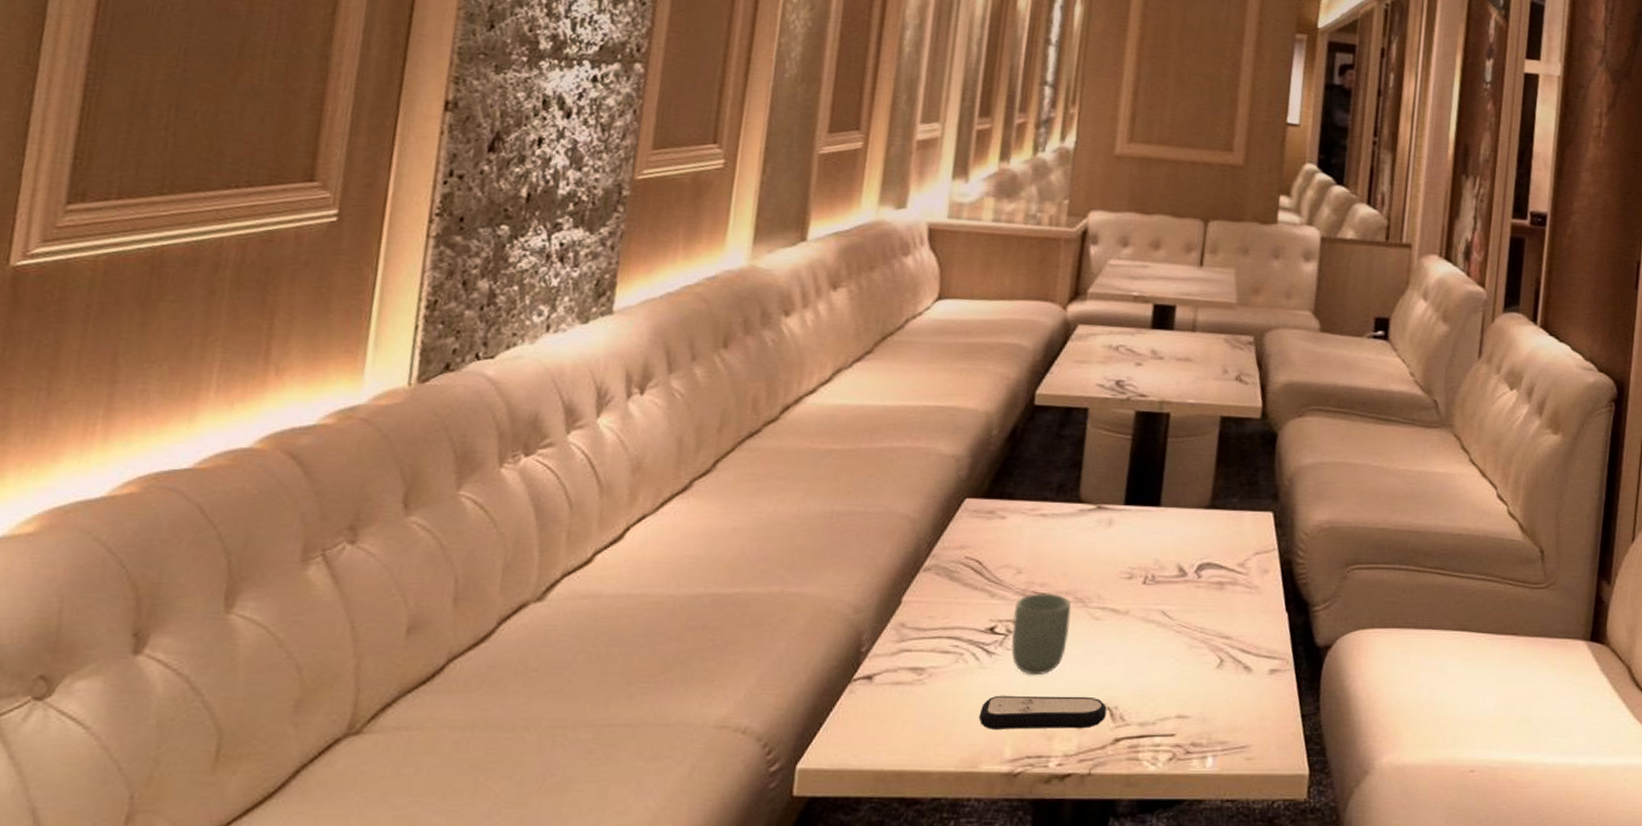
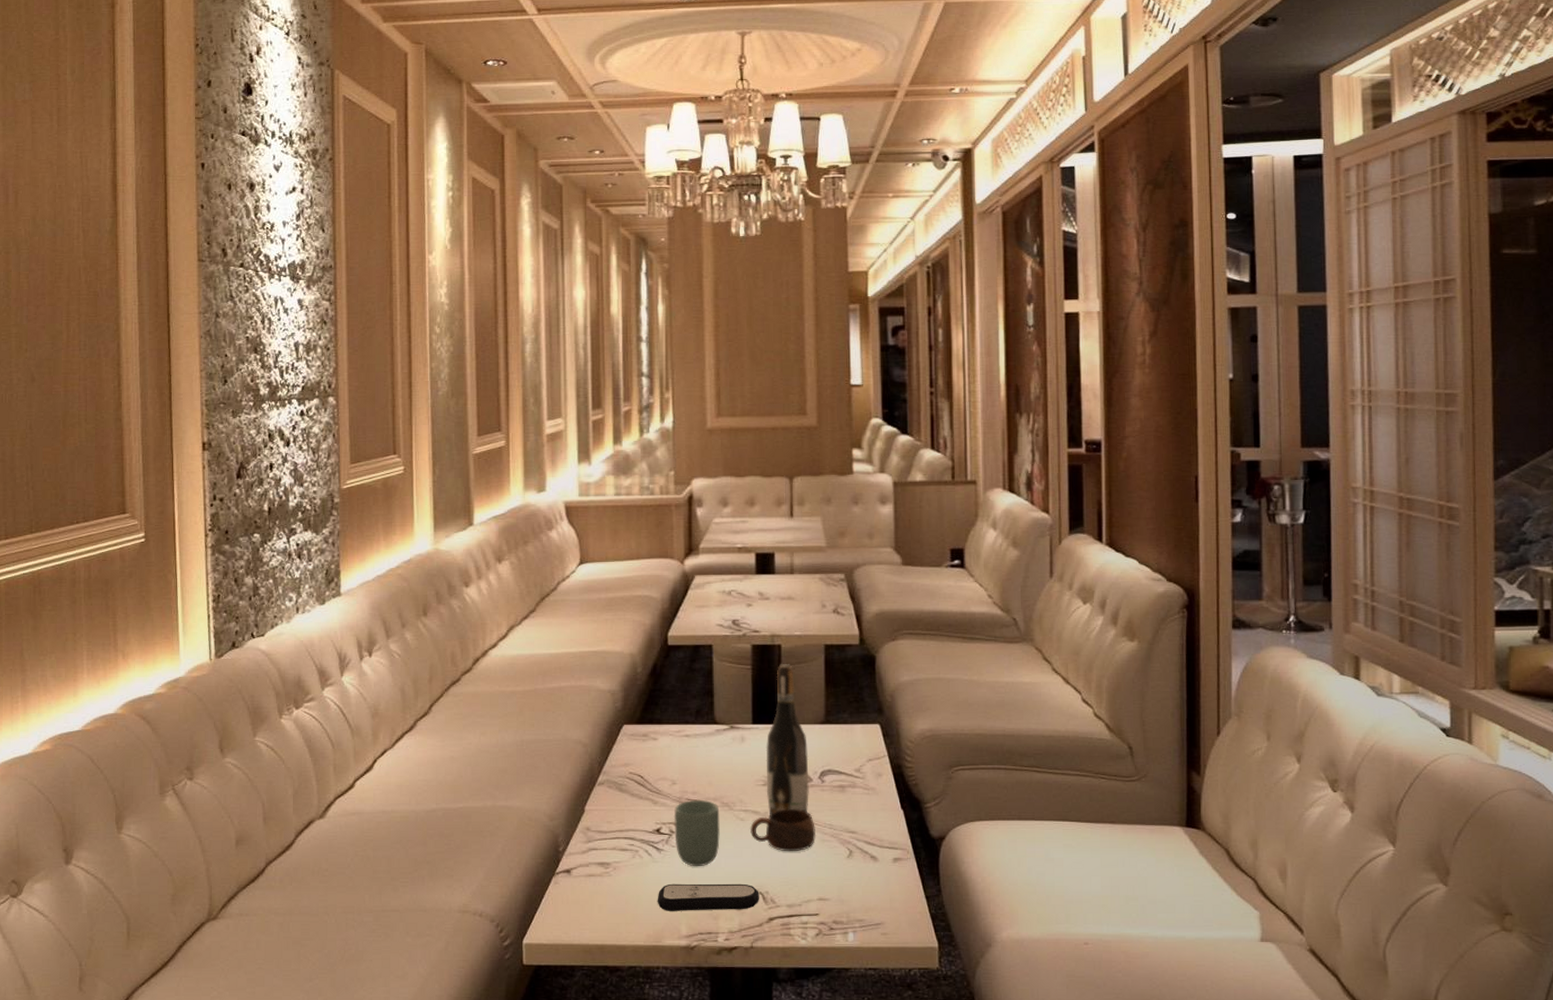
cup: none [1105,607,1184,660] -> present [749,808,817,852]
wine bottle: none [1130,434,1187,615] -> present [765,663,809,815]

